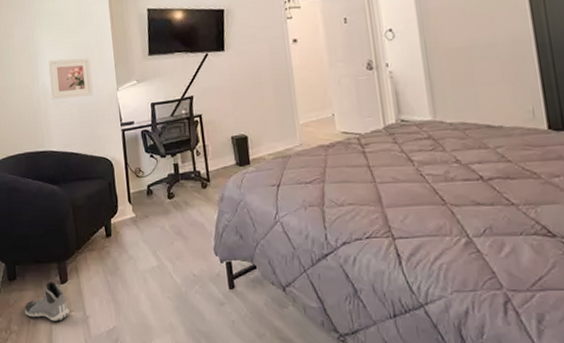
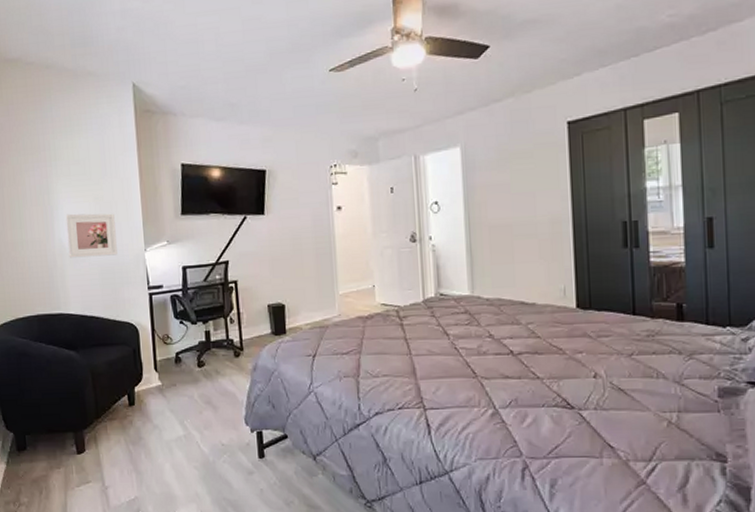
sneaker: present [24,281,70,321] -> none [35,451,87,493]

